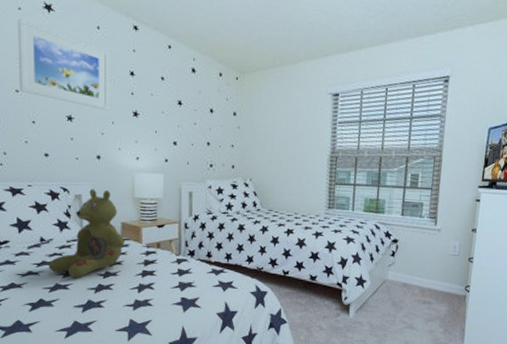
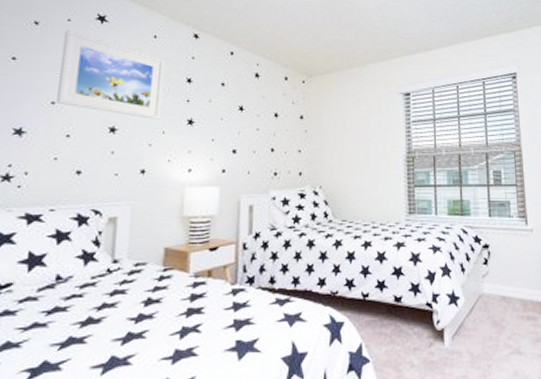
stuffed bear: present [48,189,124,278] -> none [61,209,167,326]

